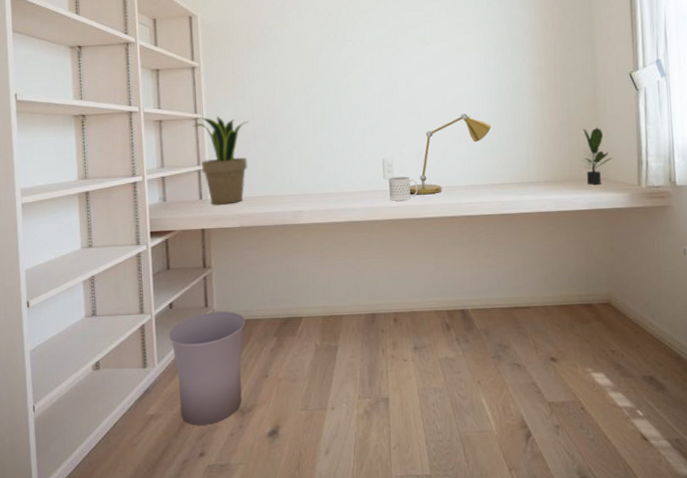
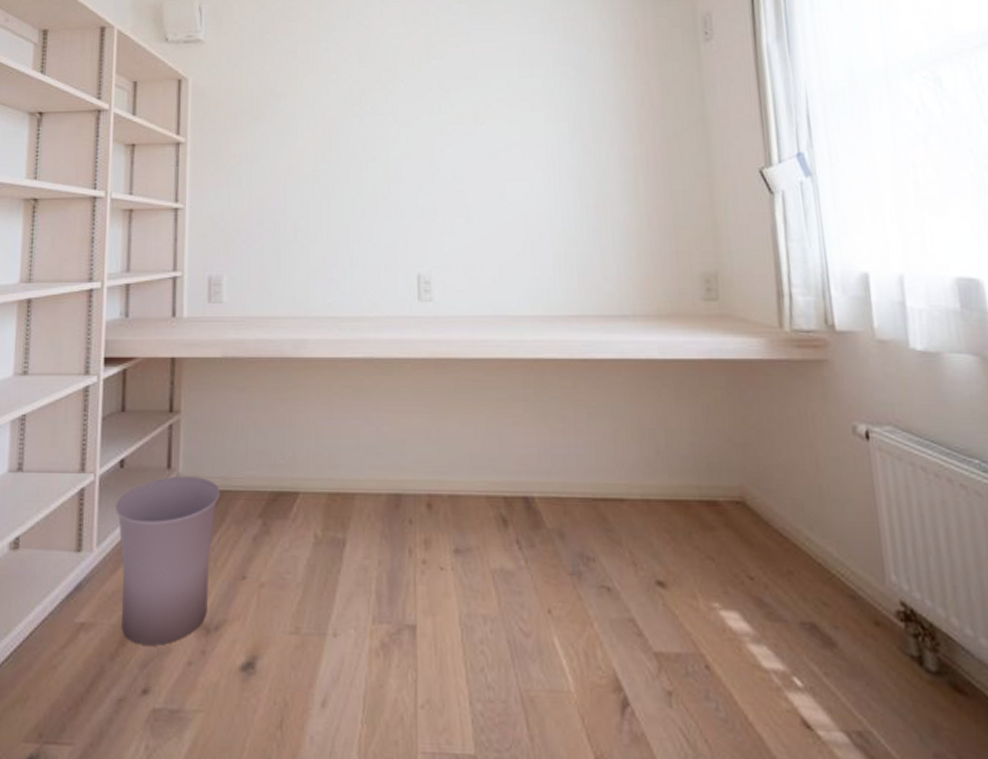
potted plant: present [192,116,248,205] -> none [171,206,243,326]
mug: present [389,176,418,201] -> none [425,299,465,332]
desk lamp: present [409,114,491,195] -> none [453,216,567,325]
potted plant: present [582,127,613,185] -> none [695,242,740,323]

